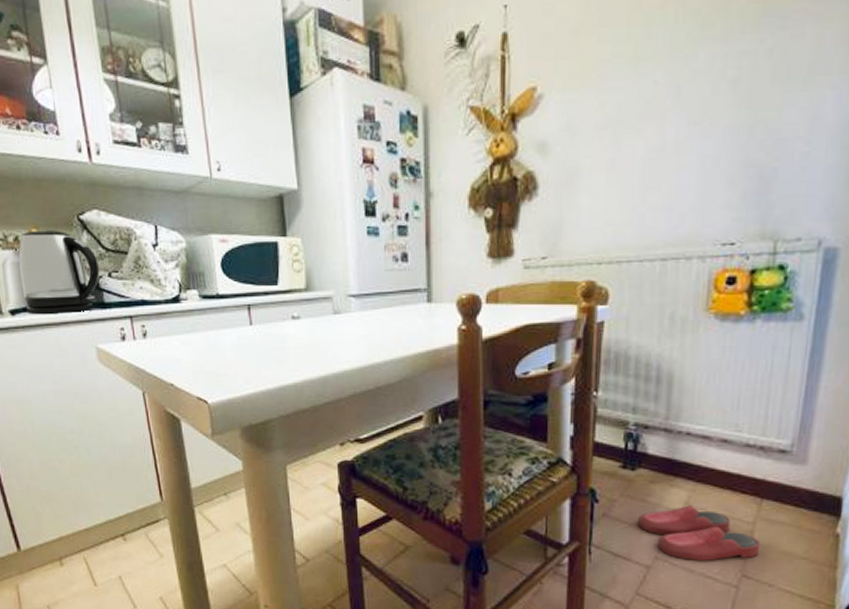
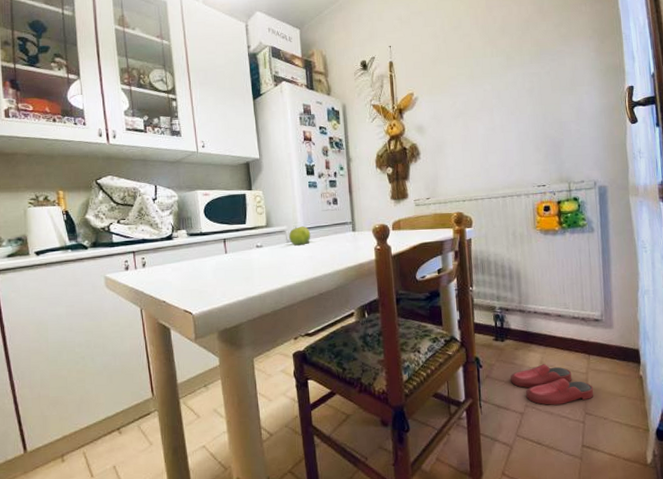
kettle: present [18,230,100,315] -> none [47,191,111,255]
fruit: none [337,291,368,320] -> present [289,225,311,247]

